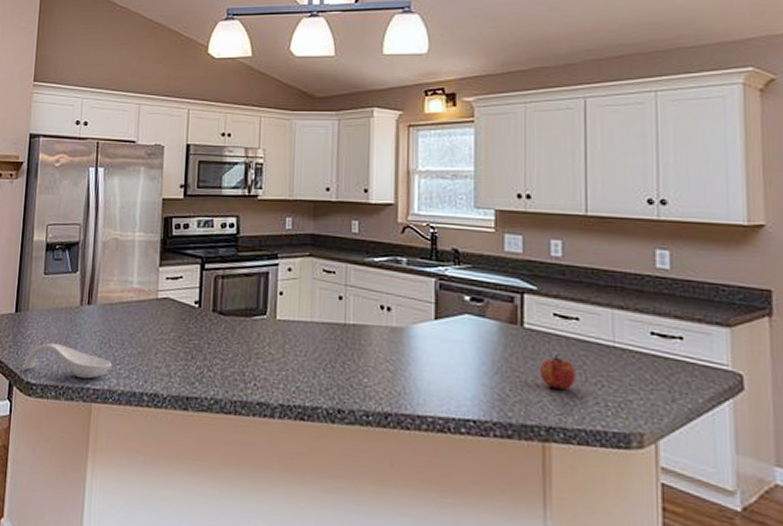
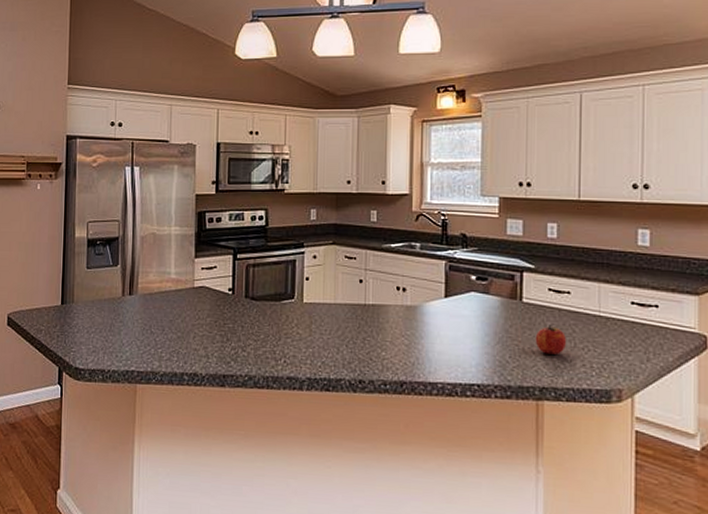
spoon rest: present [23,342,112,379] -> none [71,331,154,363]

